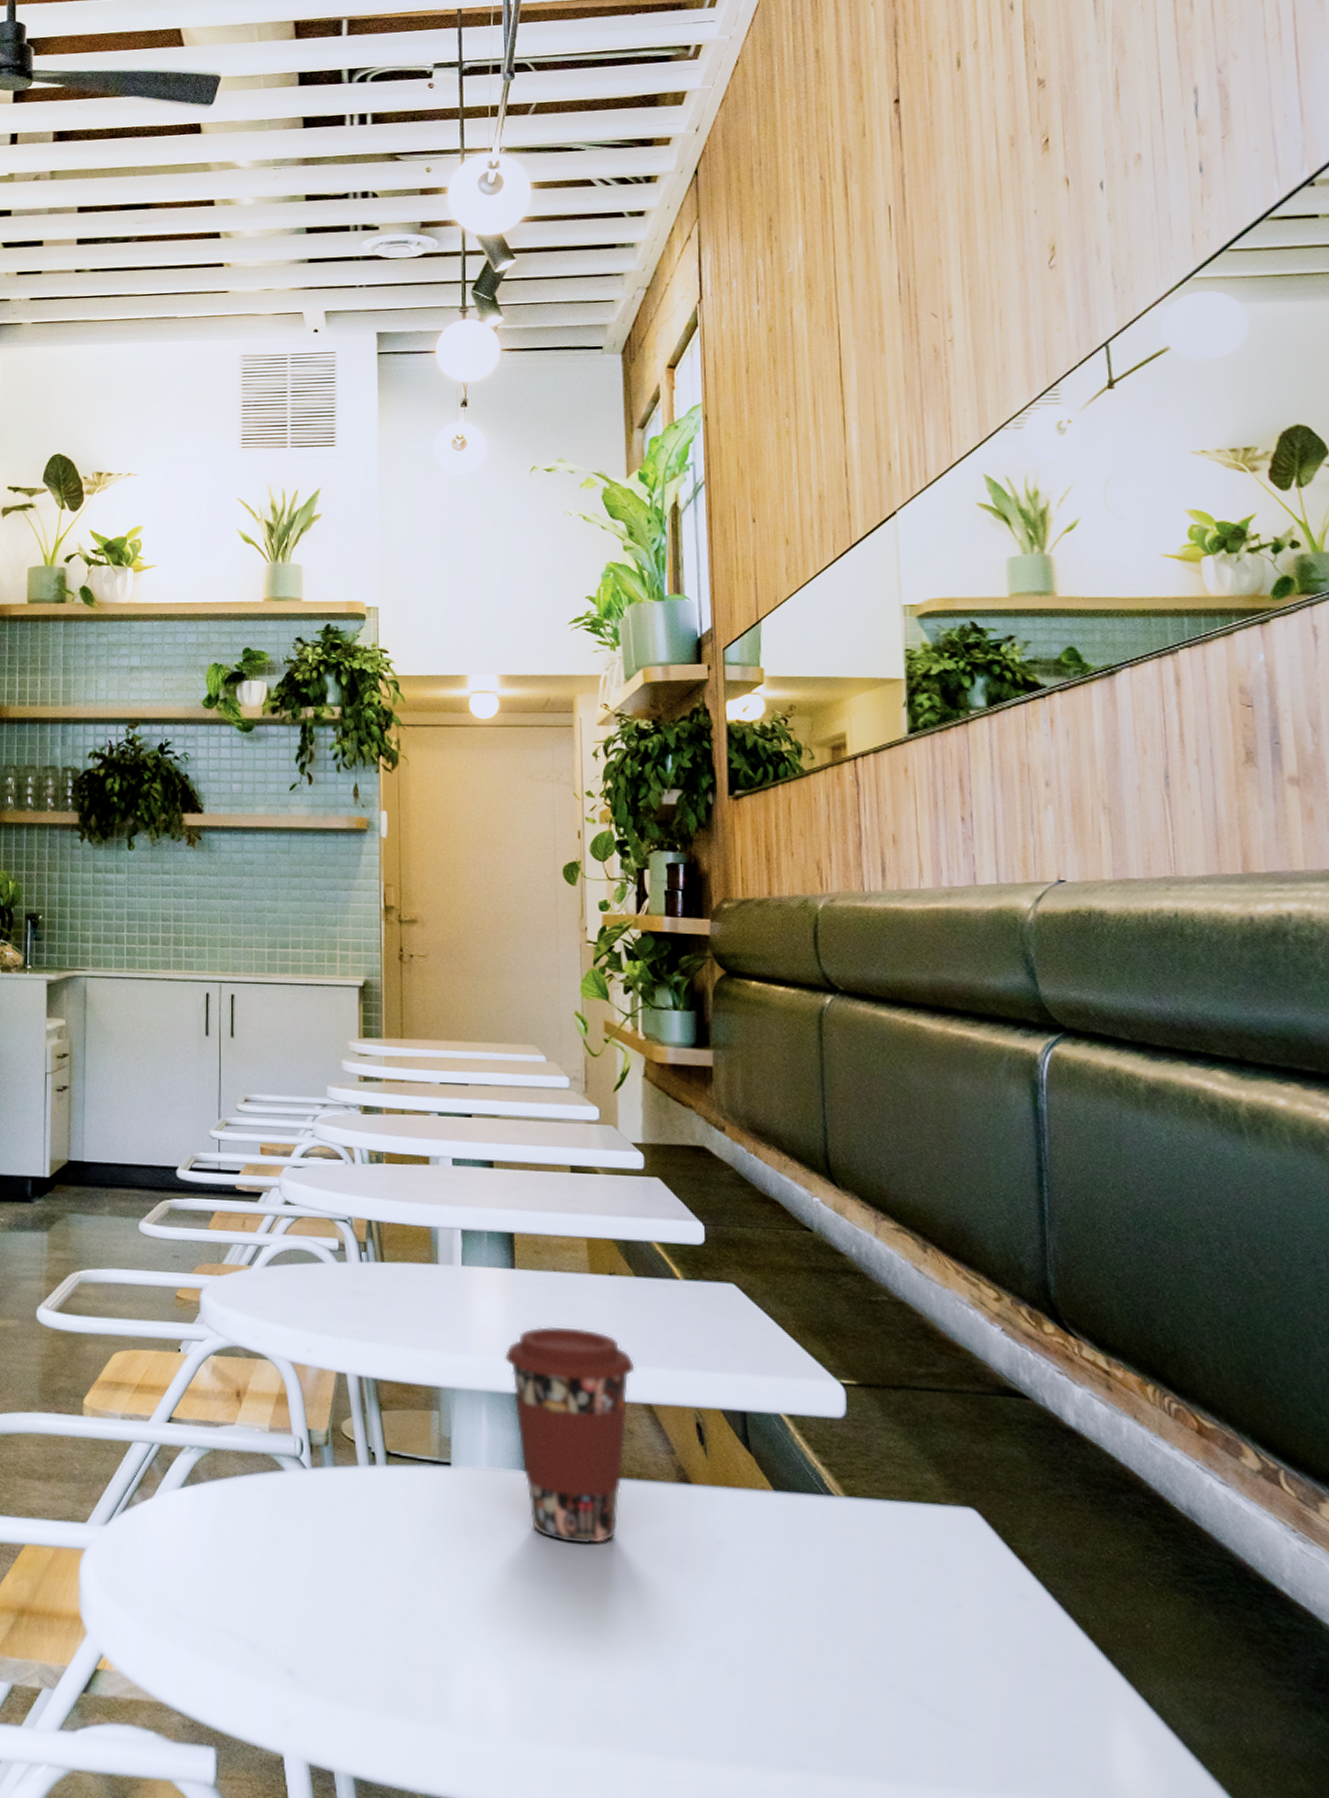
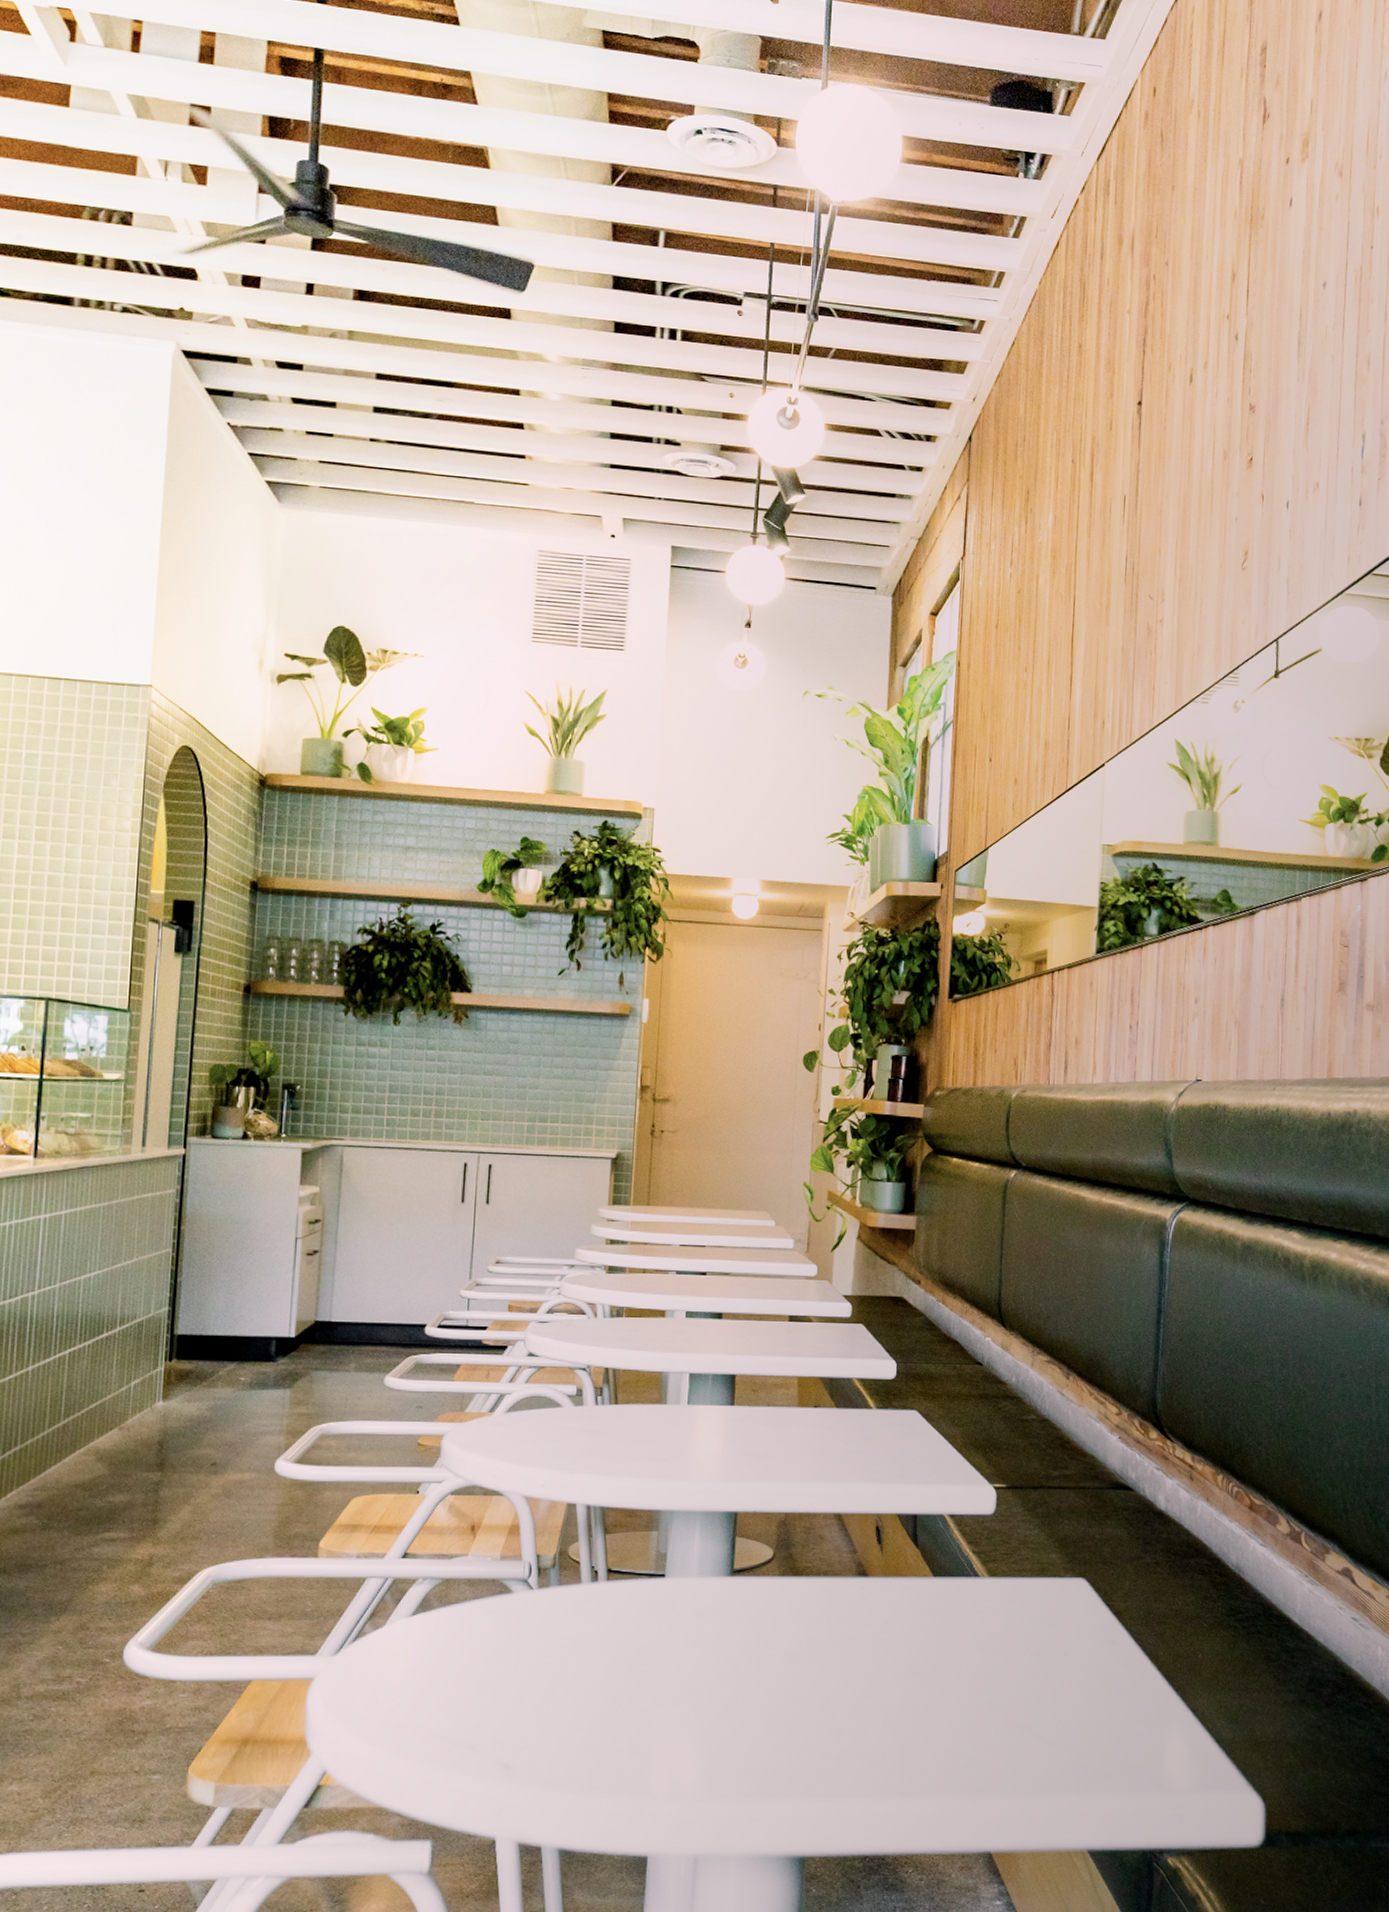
coffee cup: present [504,1326,635,1545] -> none [718,1453,830,1633]

